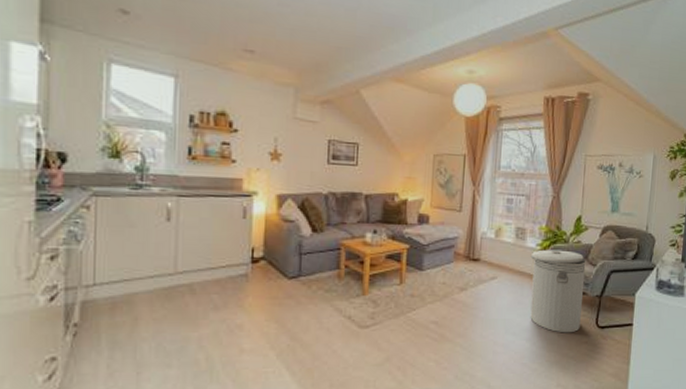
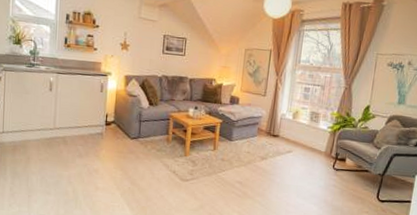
can: present [530,249,586,333] -> none [319,132,372,203]

